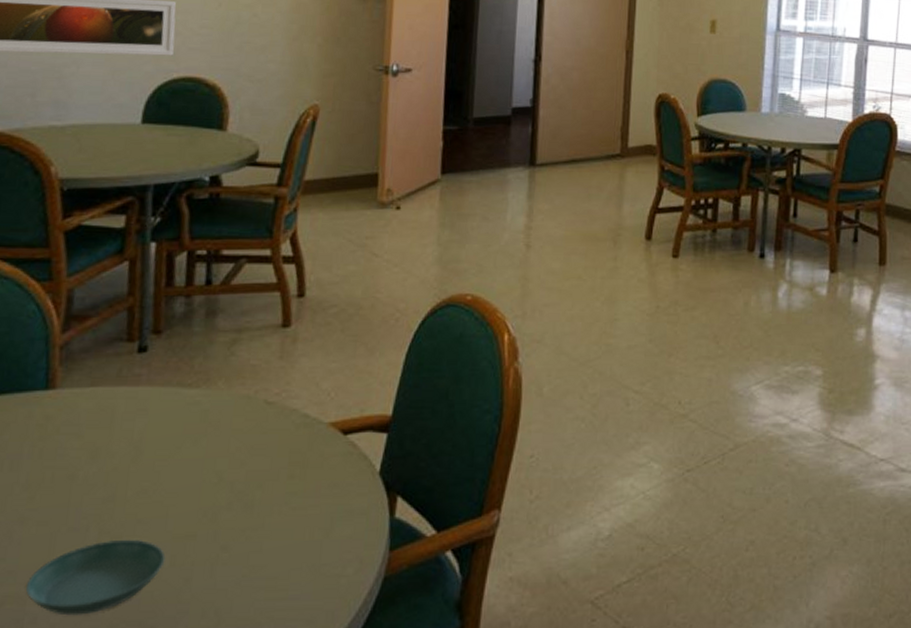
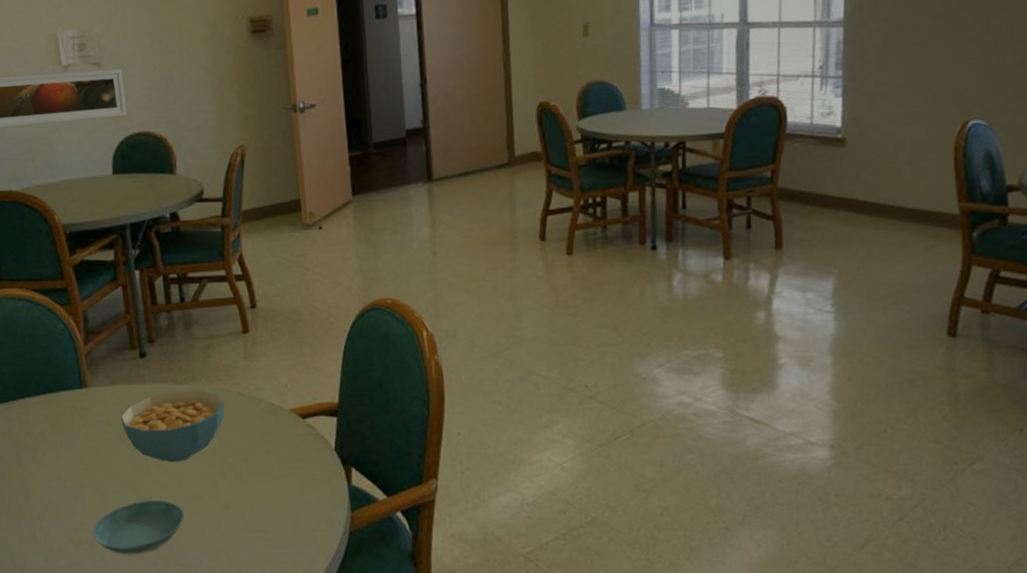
cereal bowl: none [95,395,245,489] -> present [120,389,225,462]

